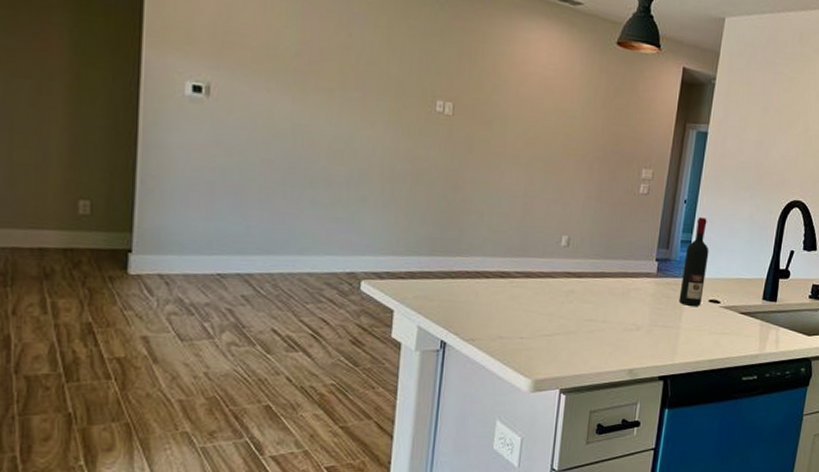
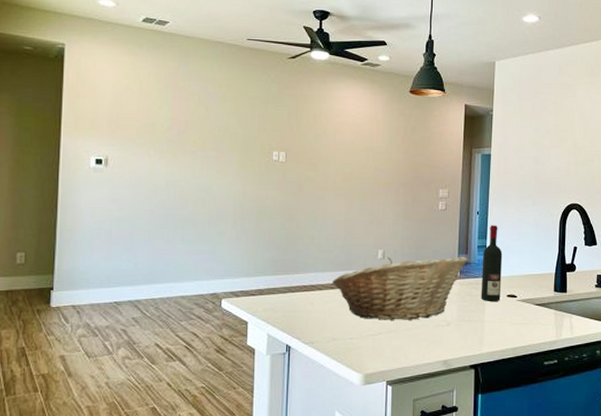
fruit basket: none [502,245,668,321] -> present [331,256,468,320]

